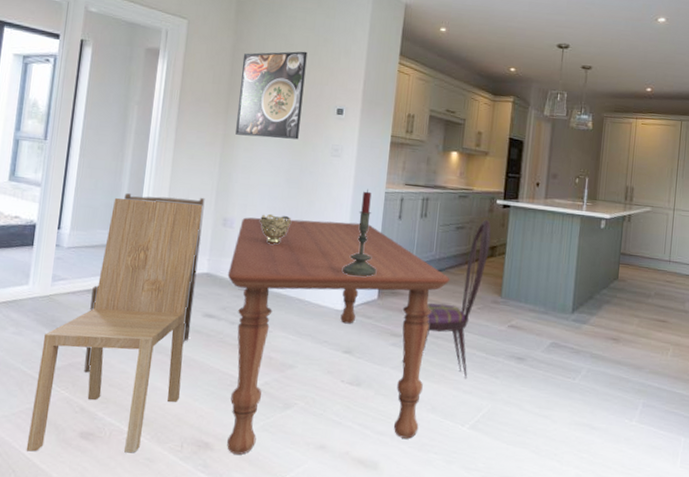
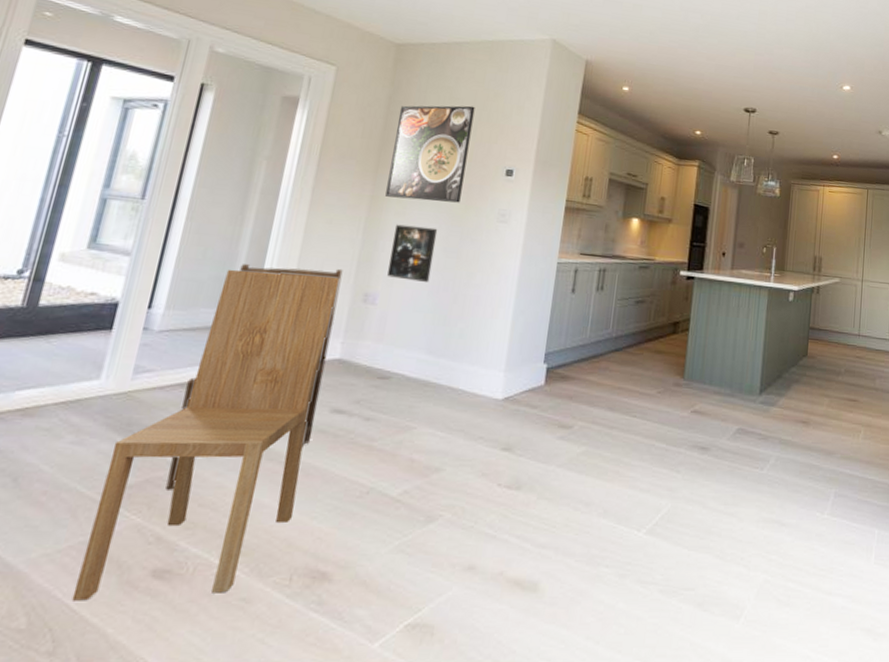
dining table: present [227,217,450,455] -> none [350,292,628,585]
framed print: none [241,159,281,209] -> present [387,224,438,282]
decorative bowl: present [260,213,292,245] -> none [409,287,447,324]
candle: present [343,189,377,277] -> none [505,259,545,360]
dining chair: present [402,220,491,378] -> none [570,293,674,474]

